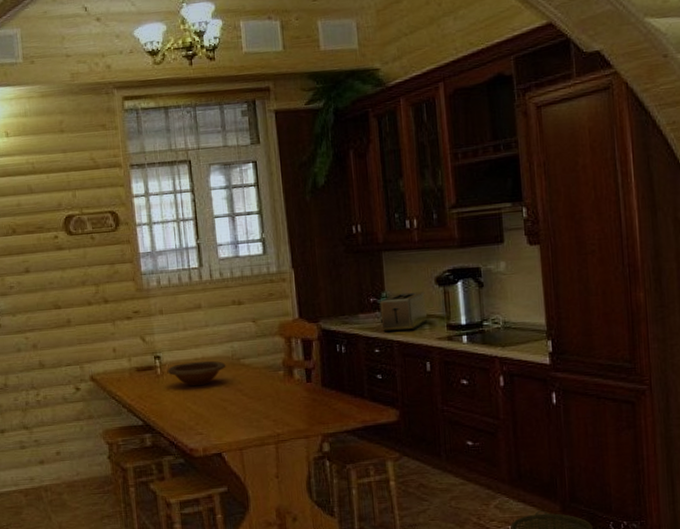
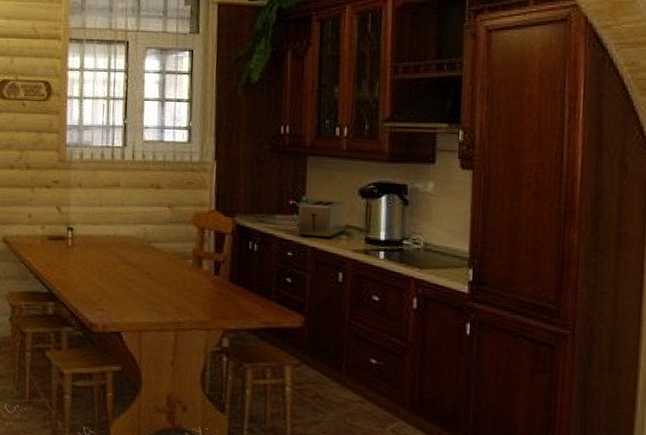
wooden bowl: present [167,360,226,387] -> none [78,238,136,263]

